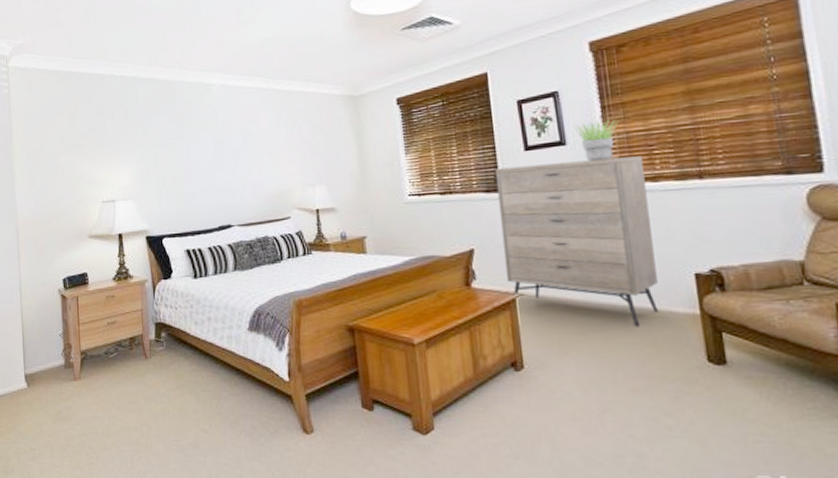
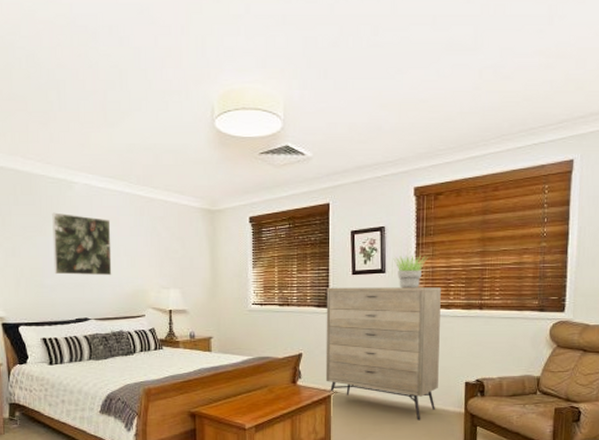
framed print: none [191,116,253,181] -> present [52,212,112,276]

